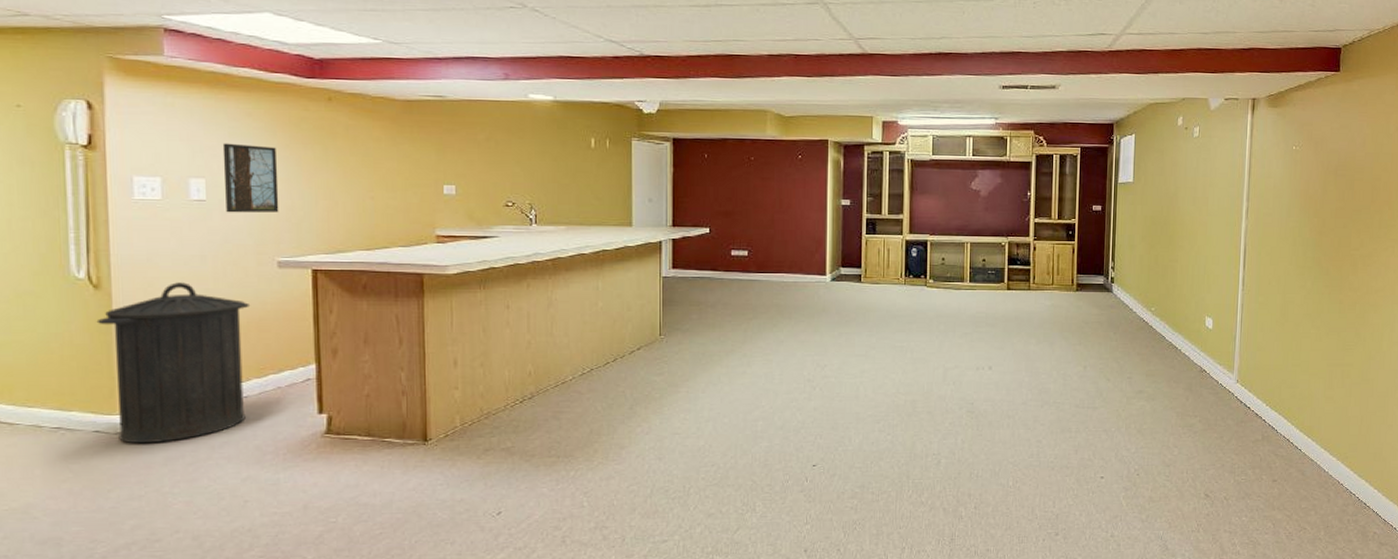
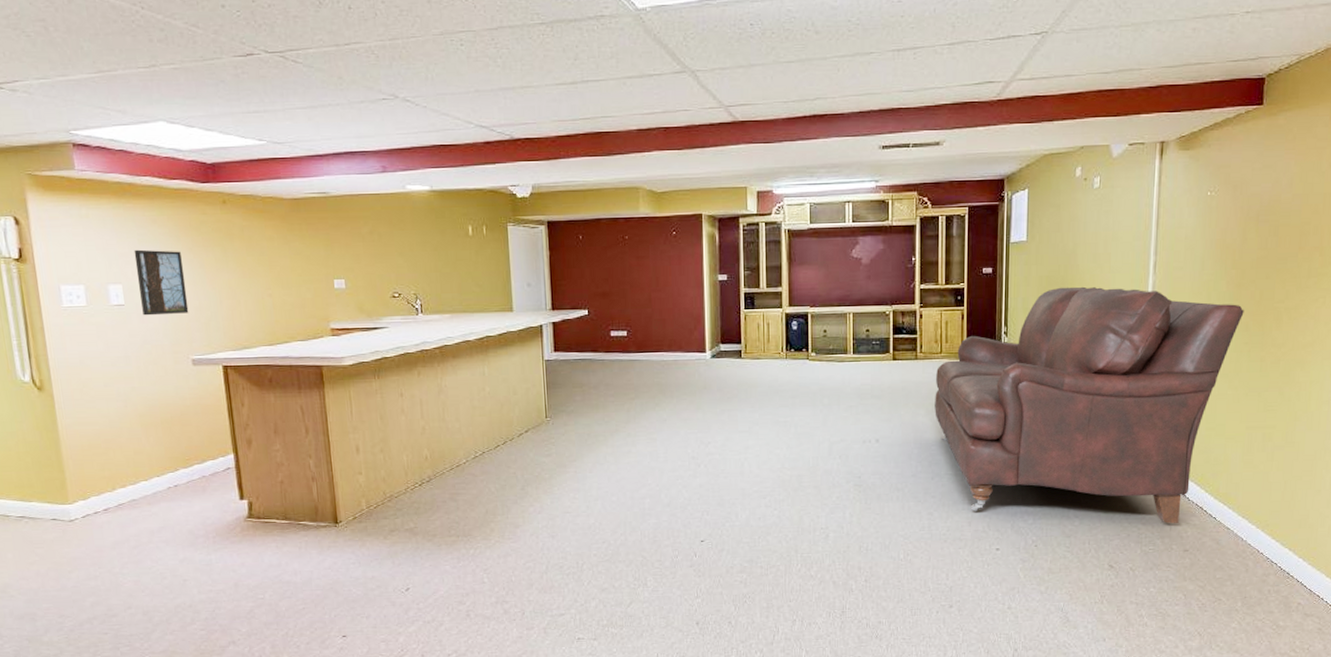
trash can: present [96,282,251,444] -> none [43,382,178,530]
sofa: none [1045,227,1325,455] -> present [935,286,1244,524]

